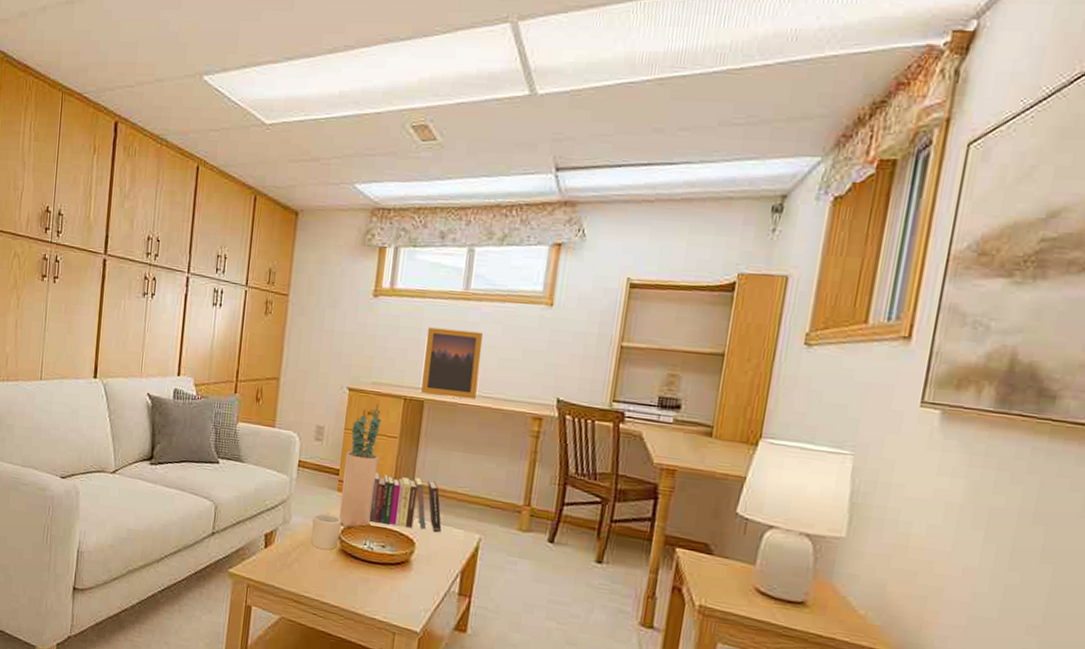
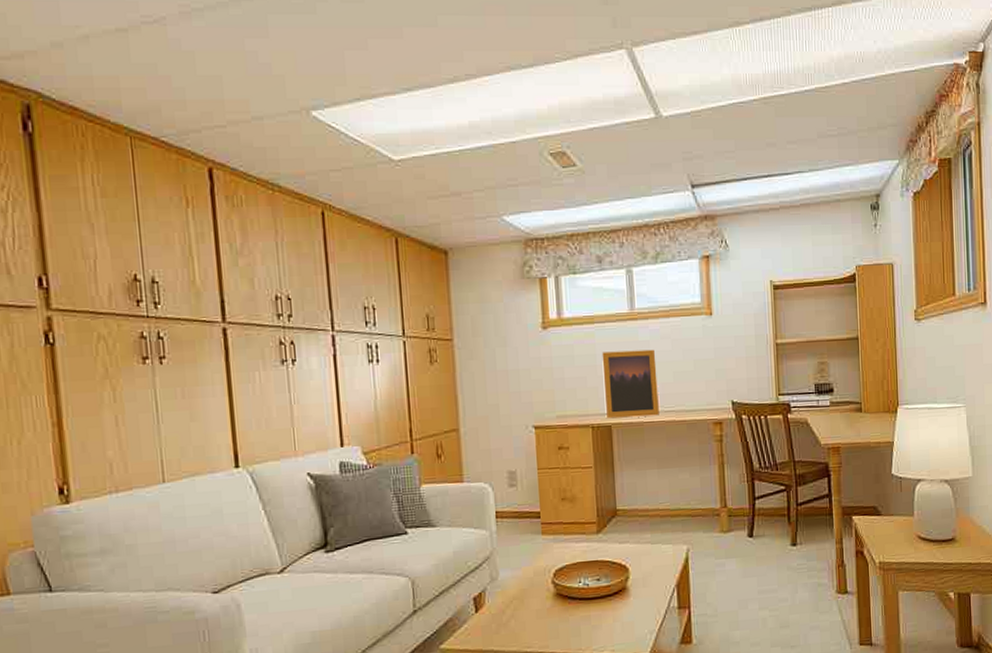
mug: present [311,513,342,550] -> none [521,560,553,599]
vase: present [338,403,382,530] -> none [544,436,581,570]
books: present [368,472,442,533] -> none [577,503,651,559]

